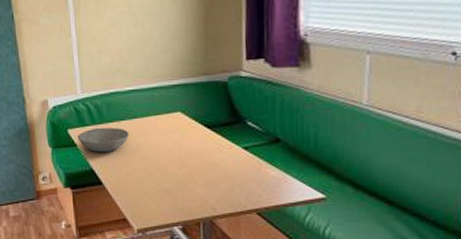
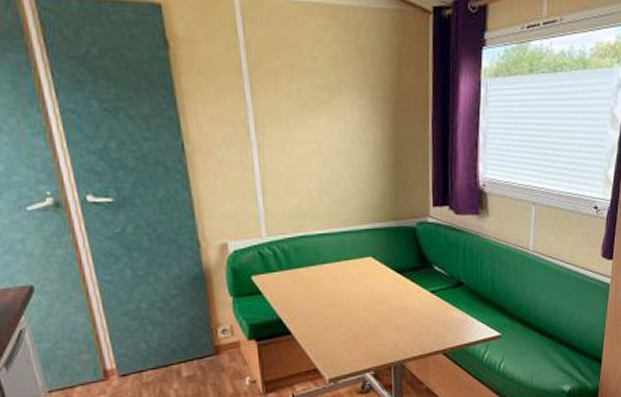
bowl: present [77,127,129,153] -> none [262,273,320,301]

